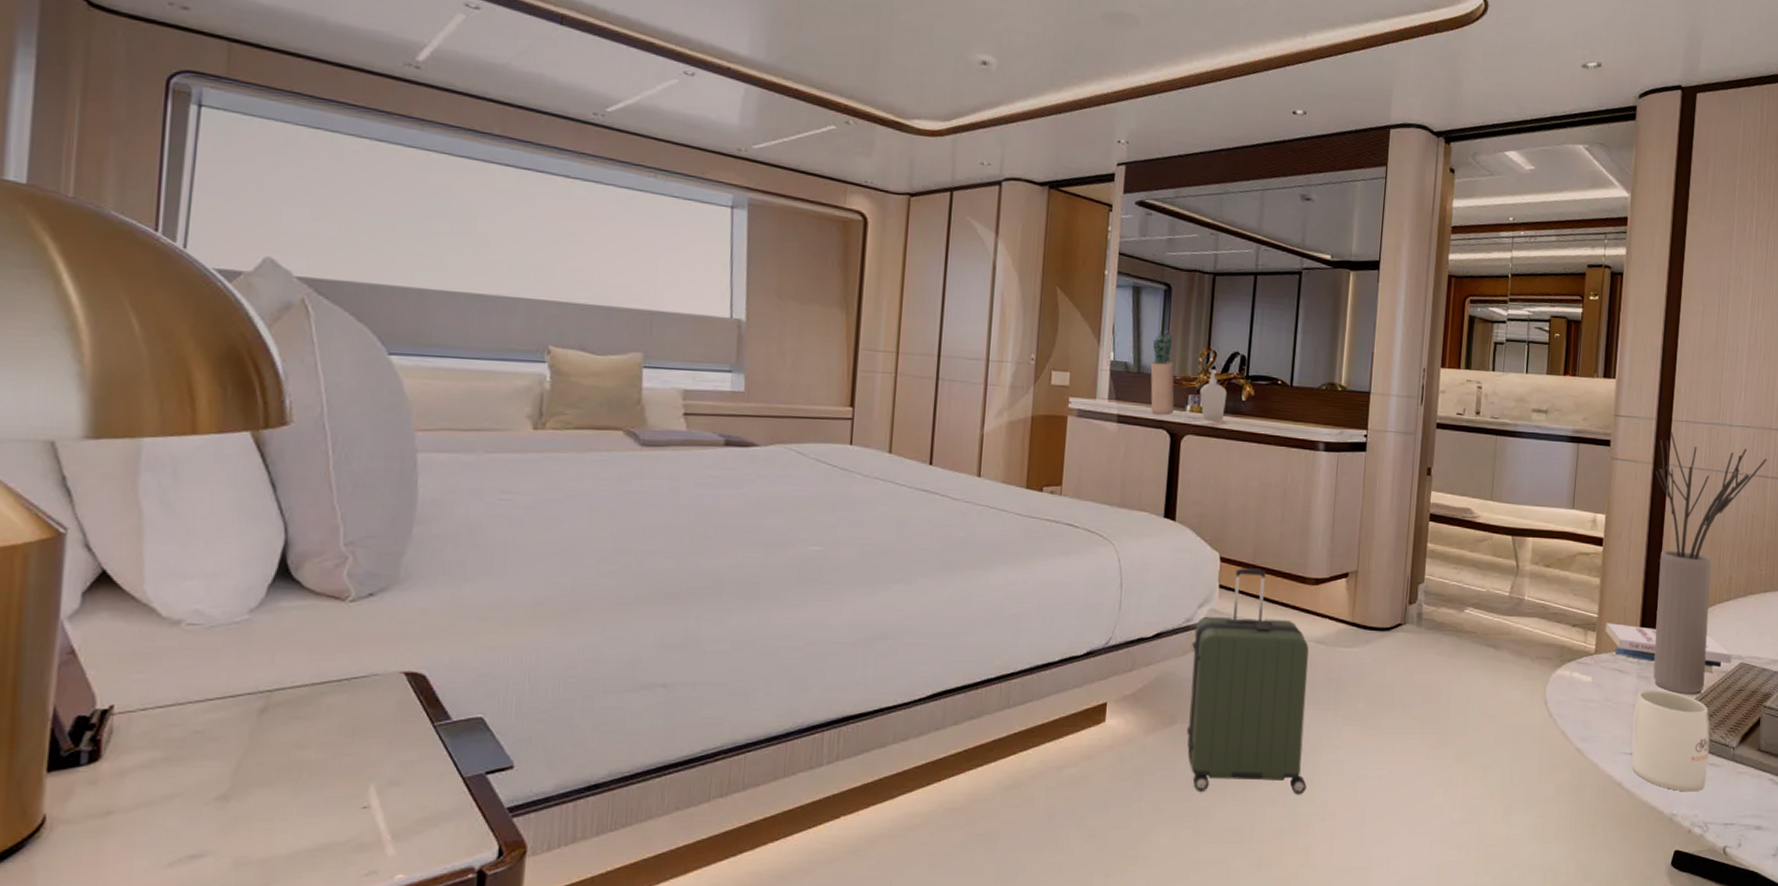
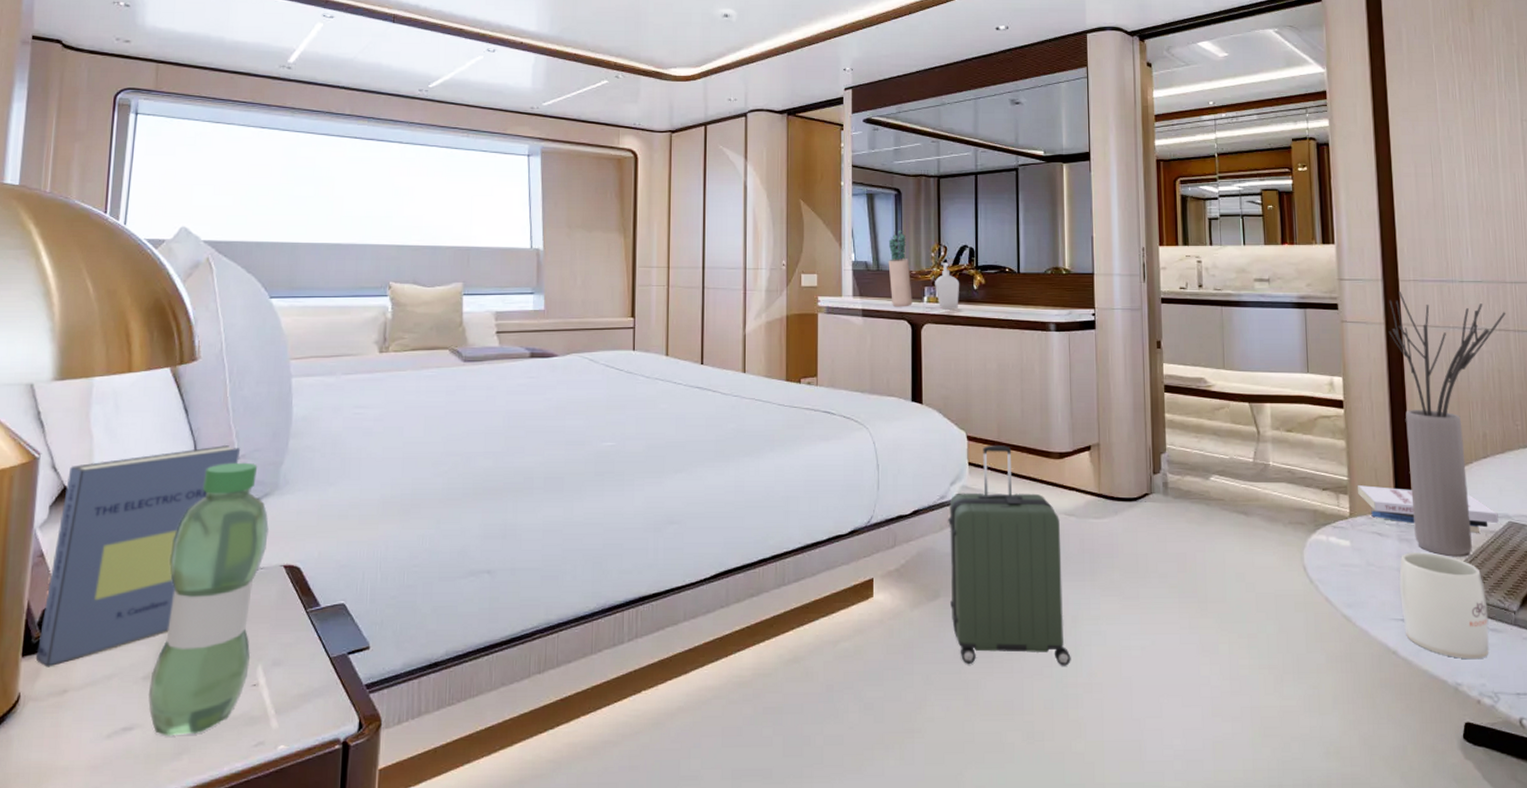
book: none [66,528,348,785] -> present [35,444,241,668]
water bottle: none [224,550,385,865] -> present [148,462,269,736]

